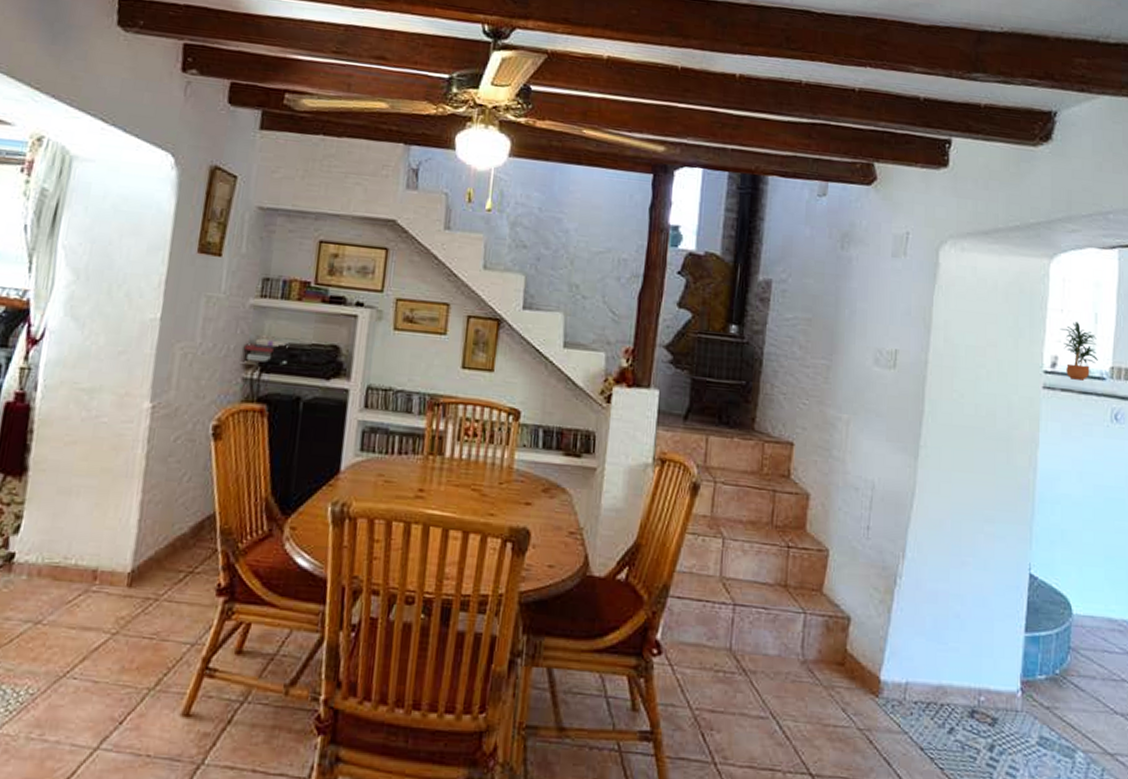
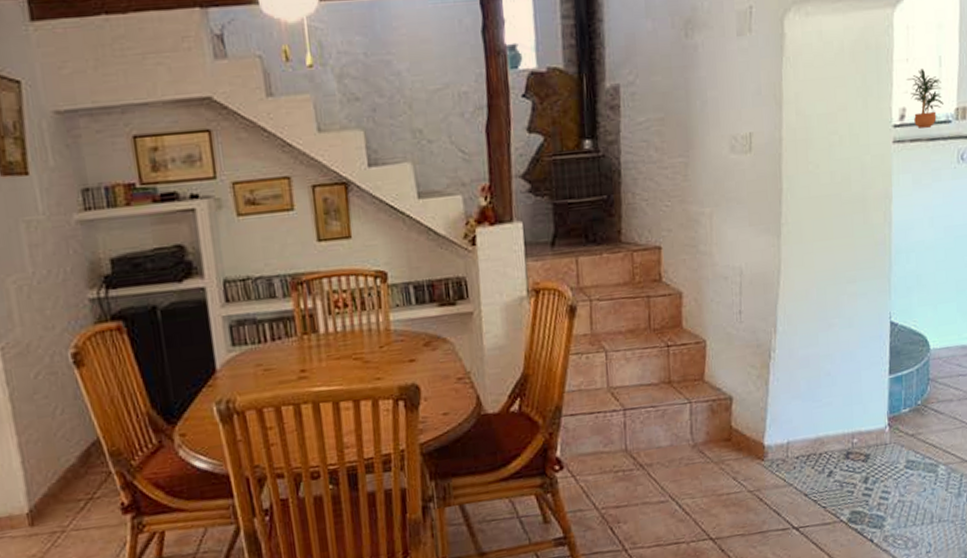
books: present [243,338,289,366] -> none [81,251,133,282]

